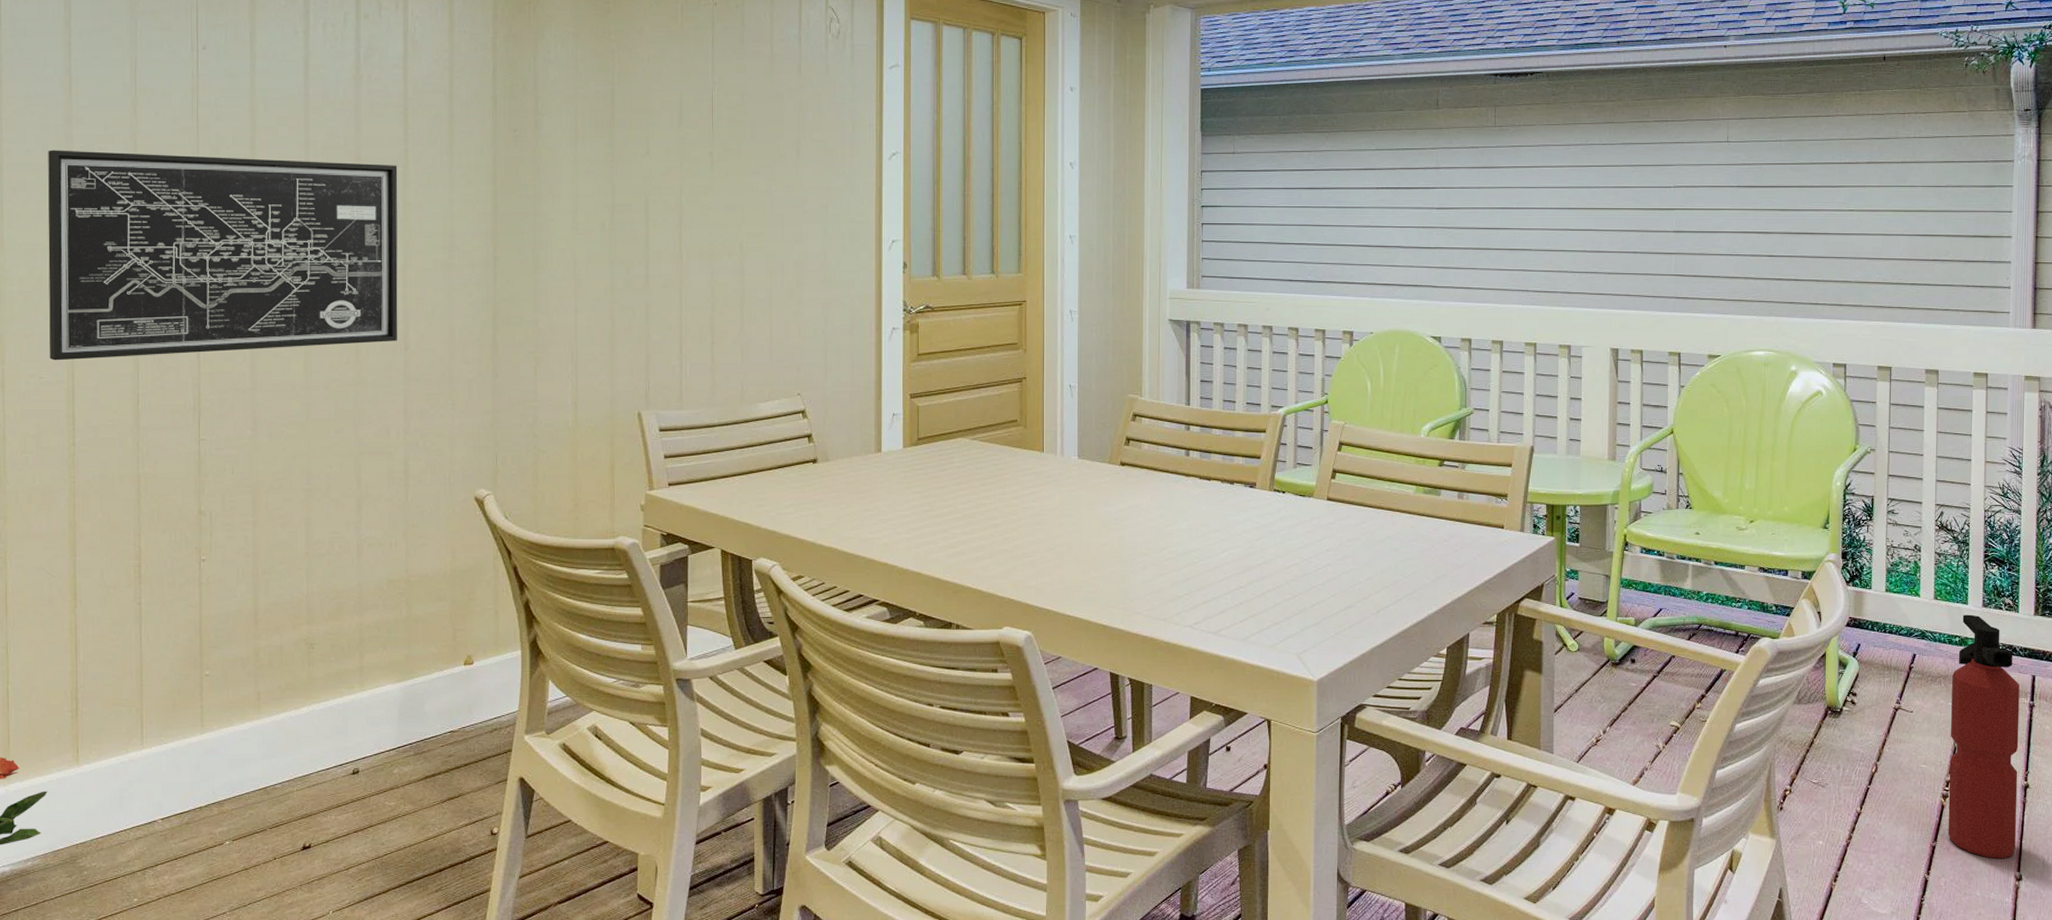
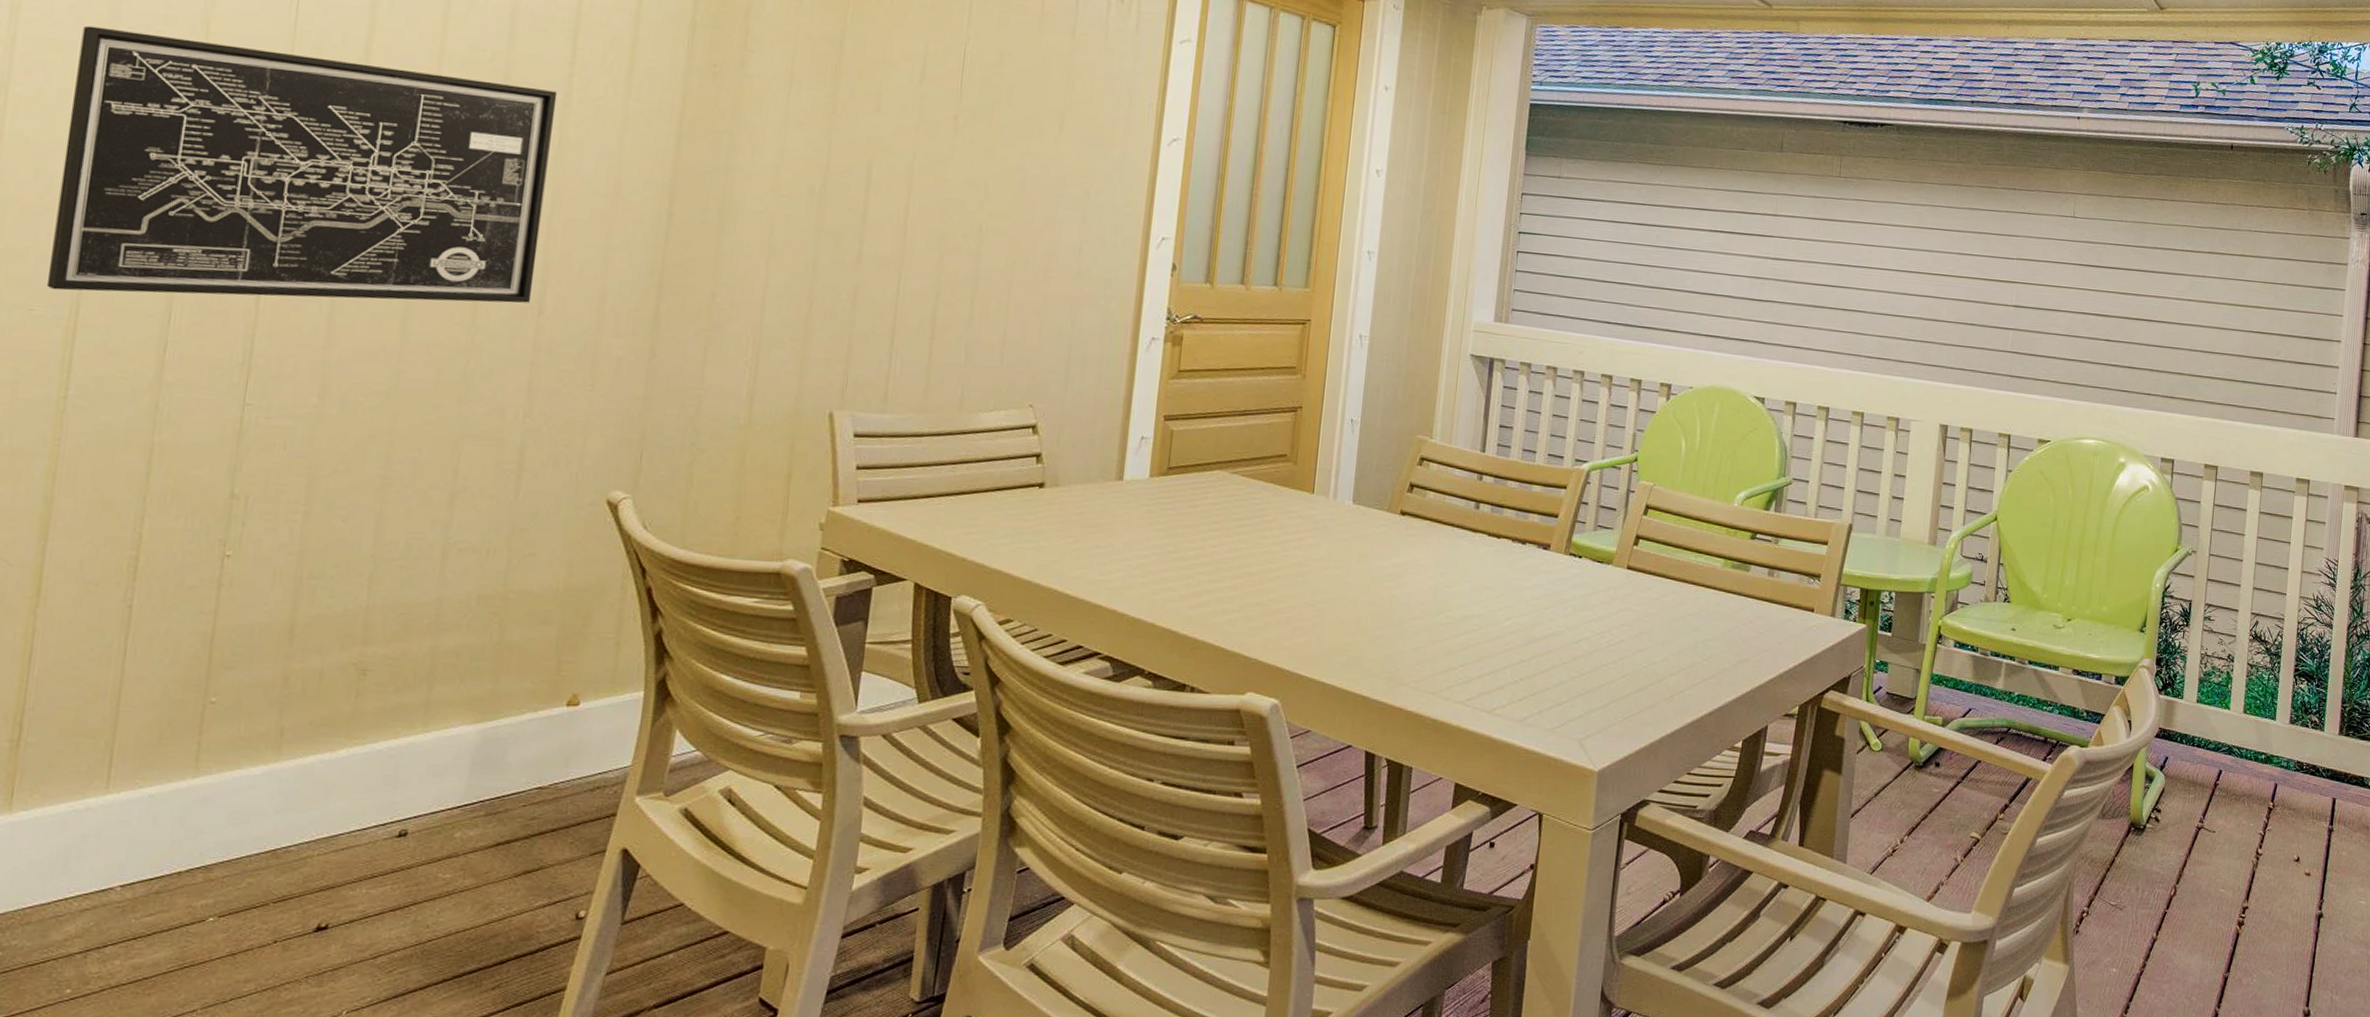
fire extinguisher: present [1948,614,2020,859] -> none [2241,730,2321,993]

